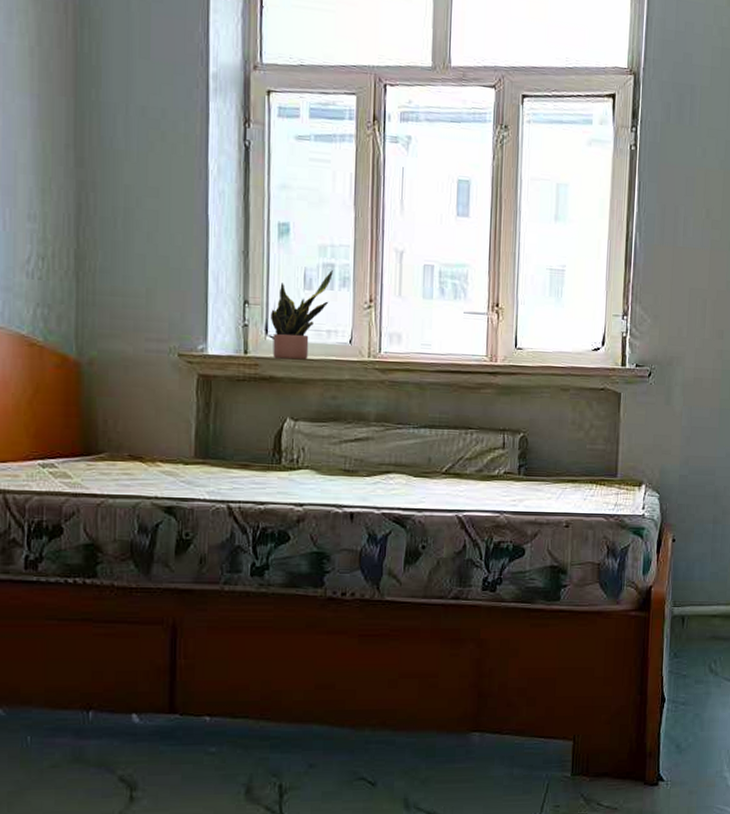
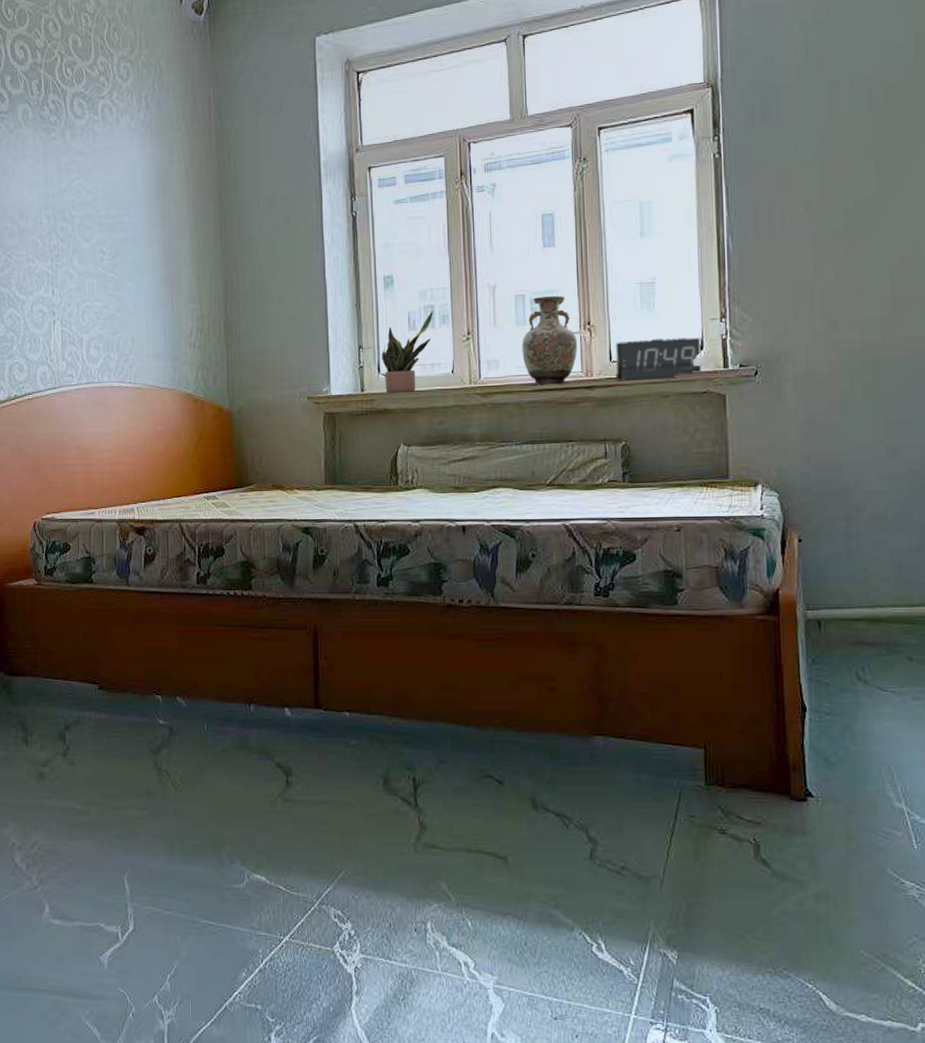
vase: none [420,269,485,368] -> present [518,295,578,386]
alarm clock: none [519,328,603,373] -> present [616,337,702,382]

